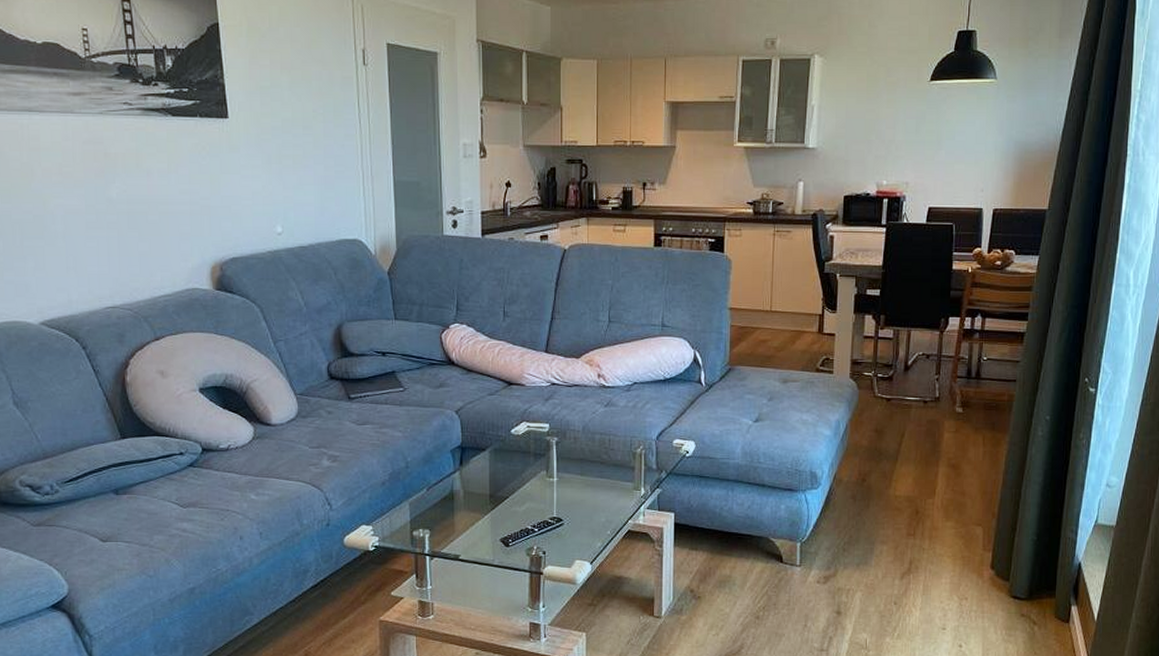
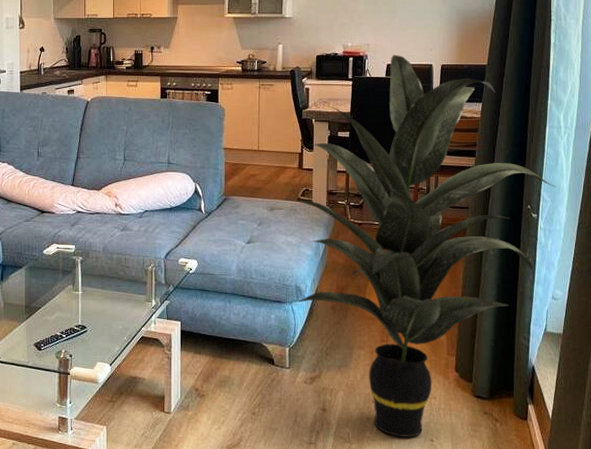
indoor plant: none [814,195,1119,643] -> present [296,54,556,437]

